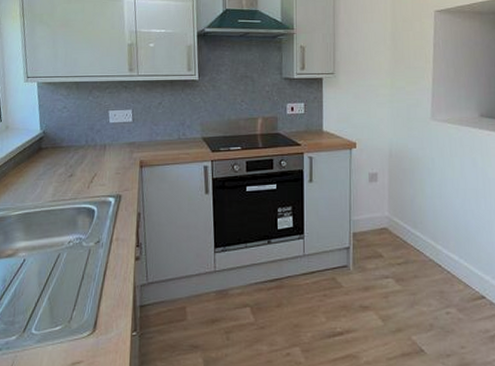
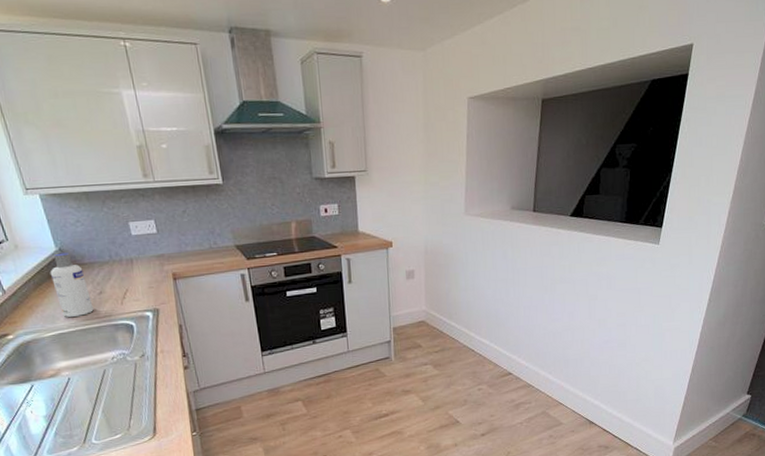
screw cap bottle: none [30,135,62,197] -> present [50,252,94,317]

